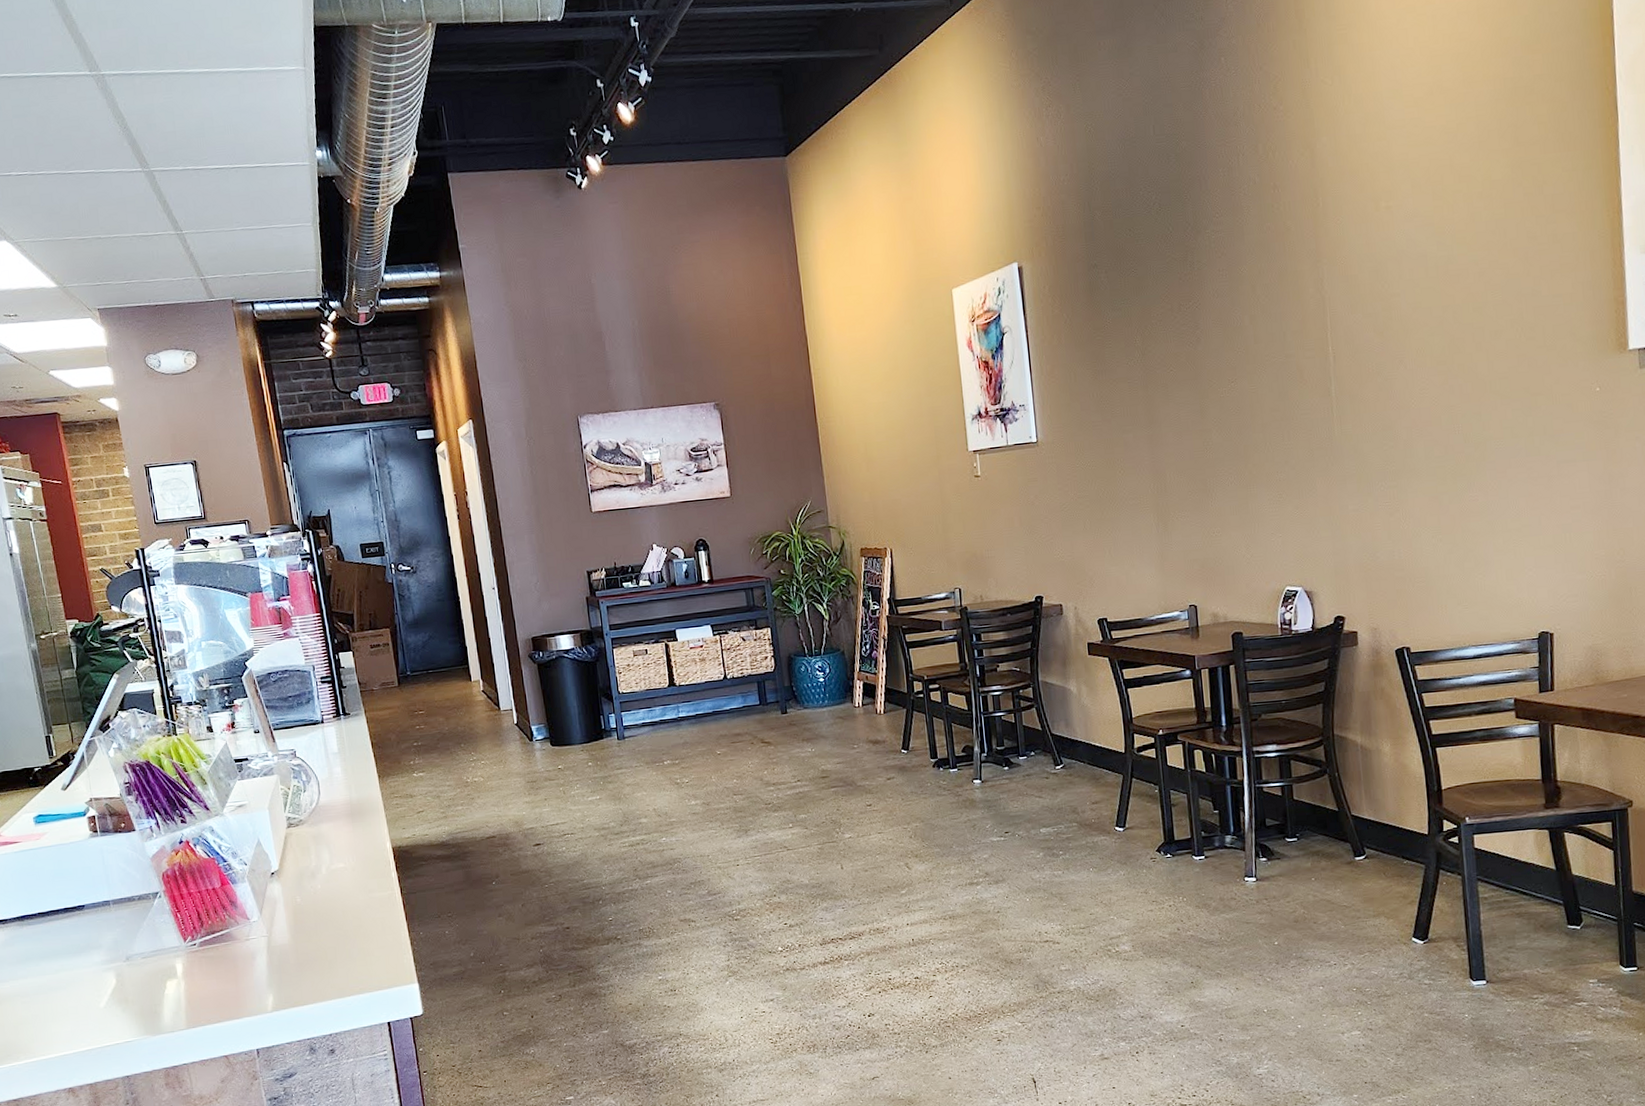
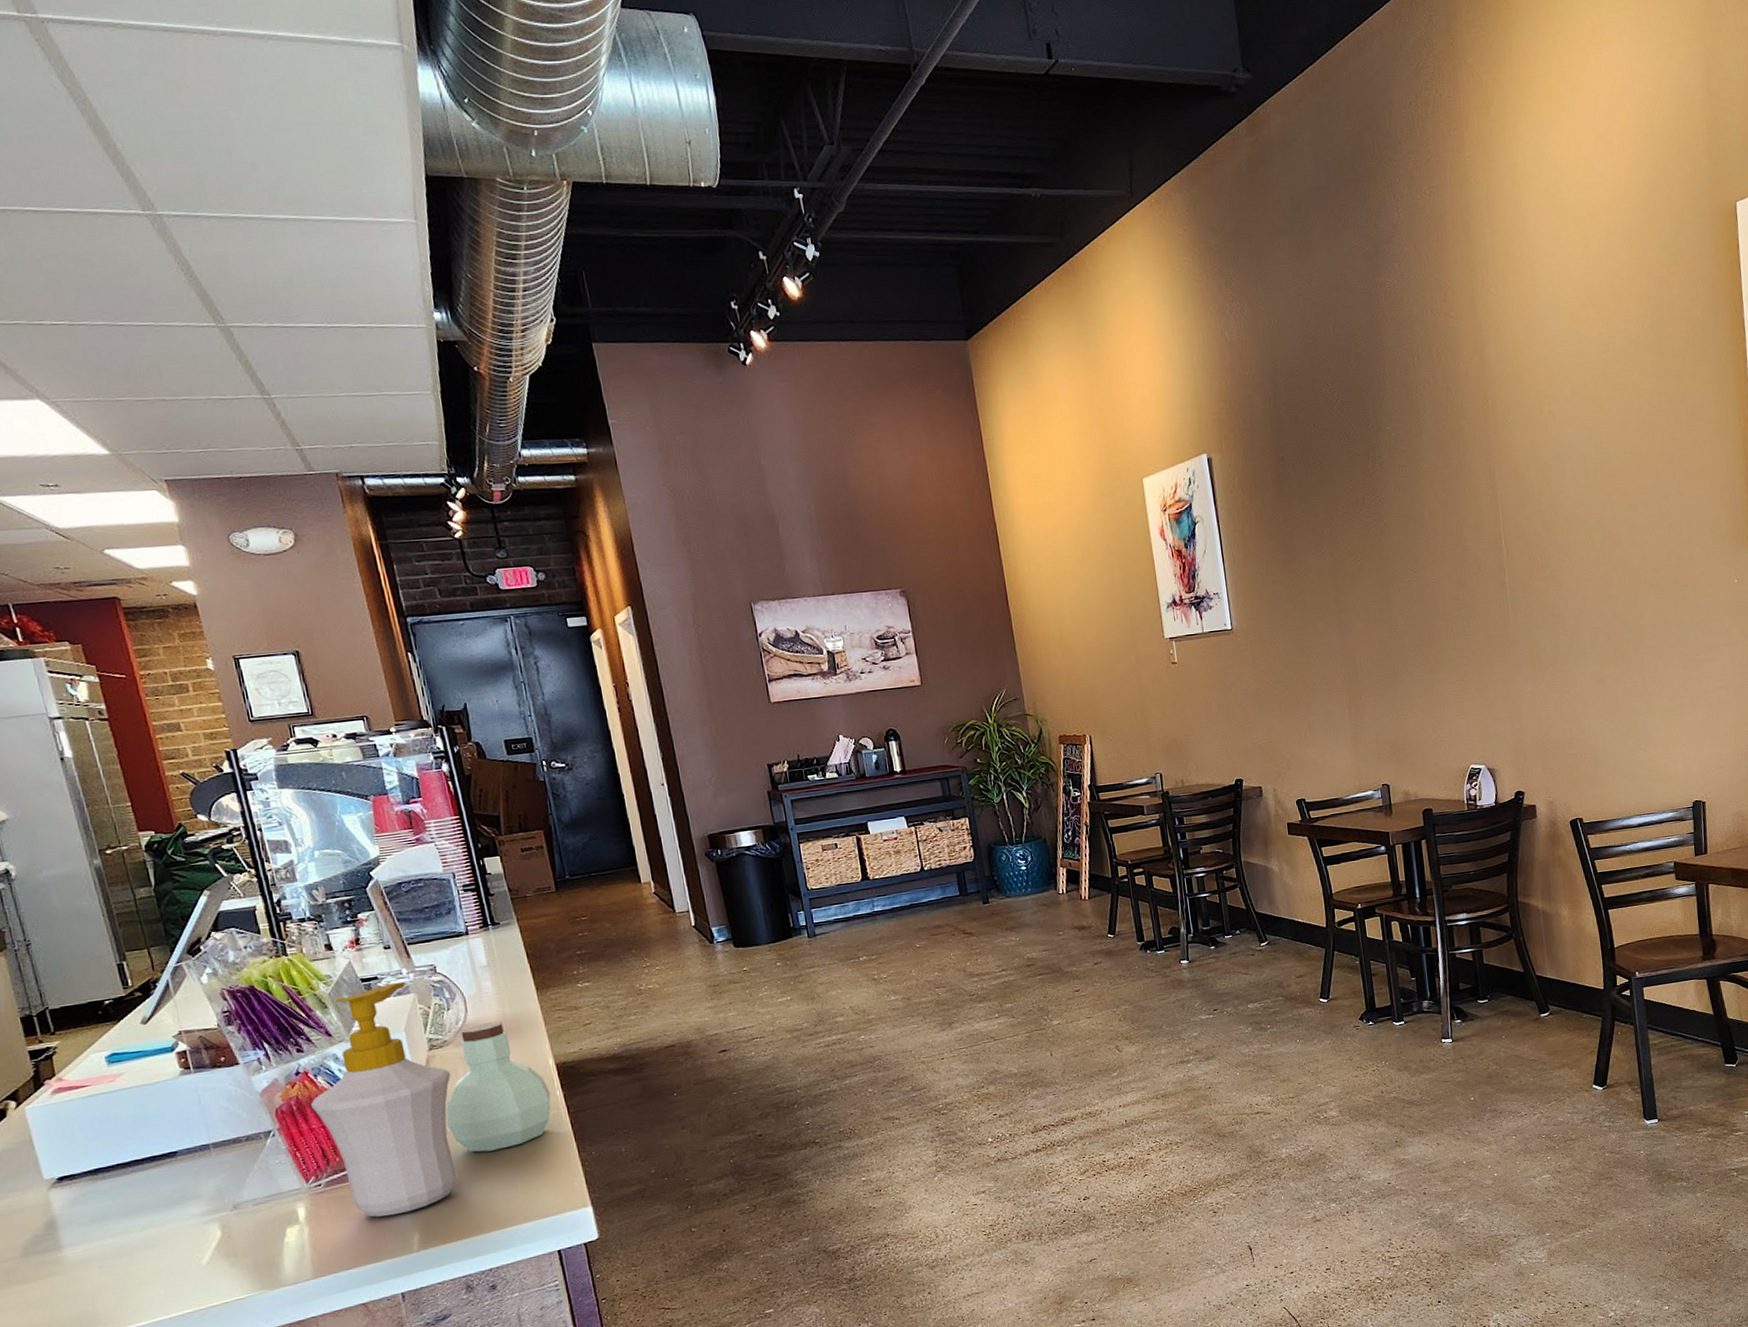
soap bottle: none [190,764,306,978] -> present [311,982,457,1217]
jar: none [299,805,387,925] -> present [446,1021,551,1153]

